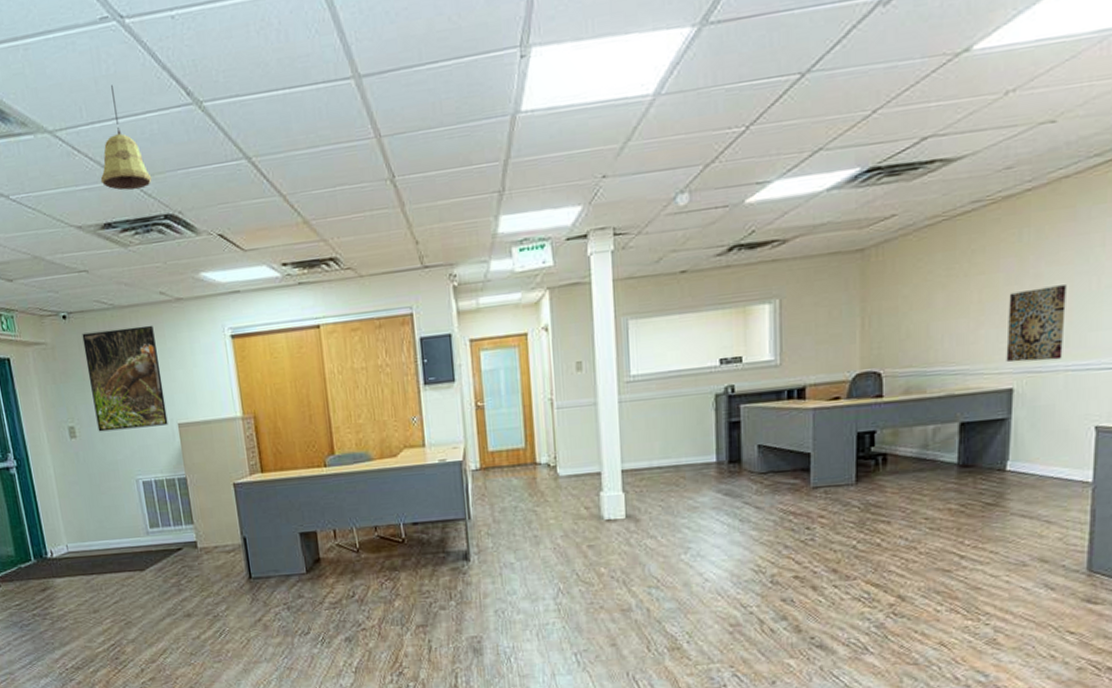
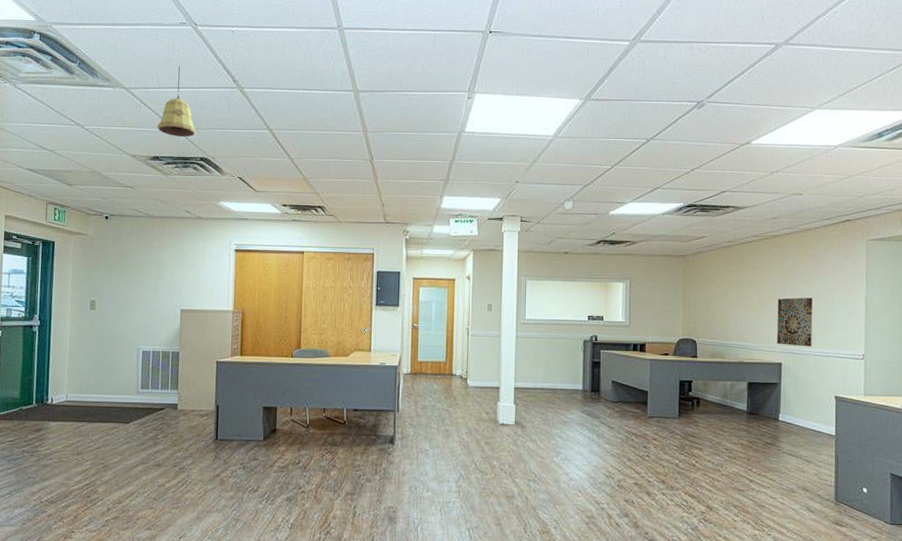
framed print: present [82,325,168,432] -> none [114,232,176,309]

